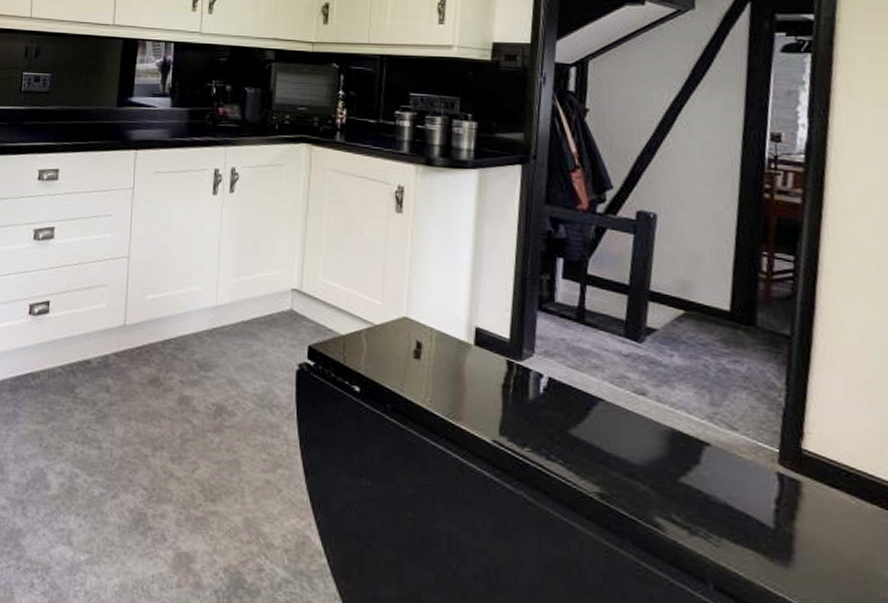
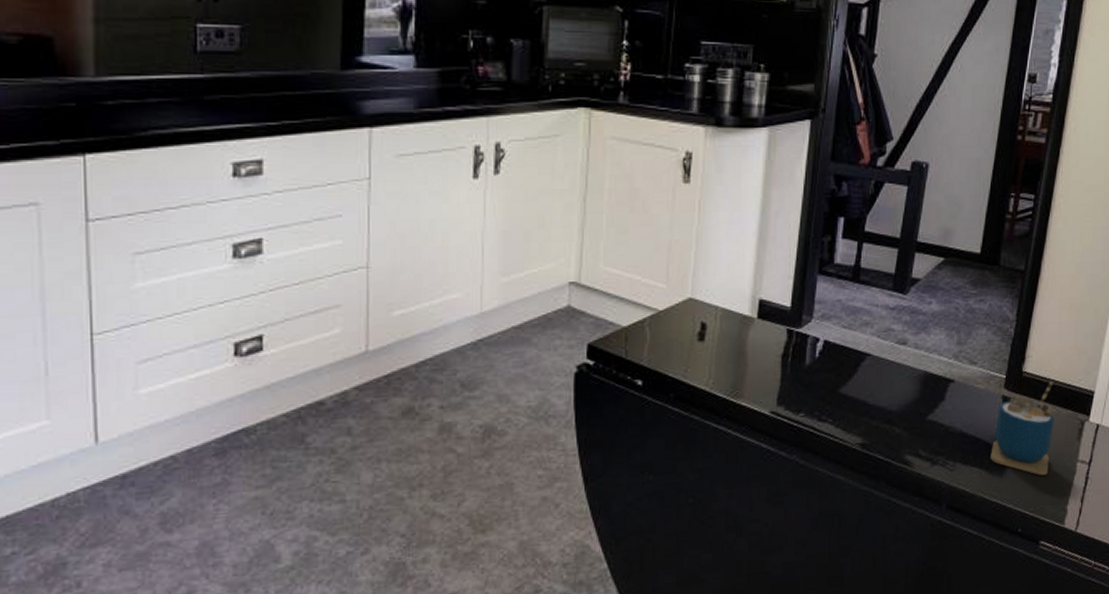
cup: none [768,465,856,579] -> present [990,380,1054,476]

